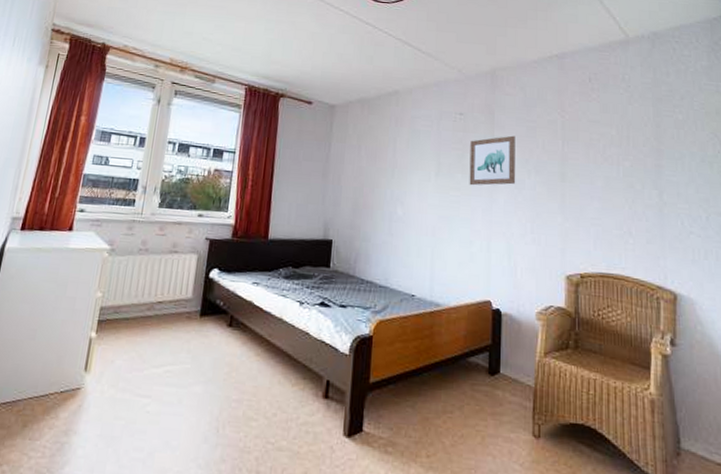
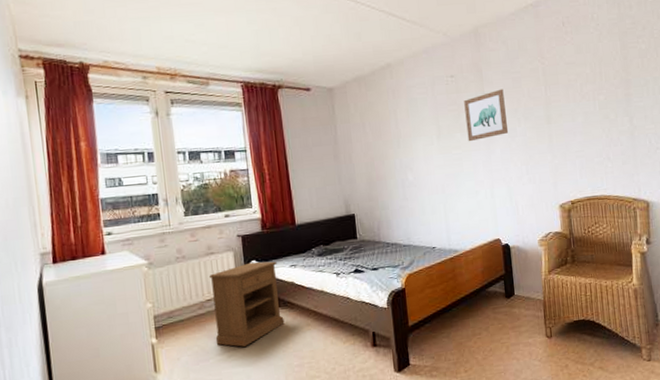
nightstand: none [155,270,240,364] -> present [210,261,285,347]

